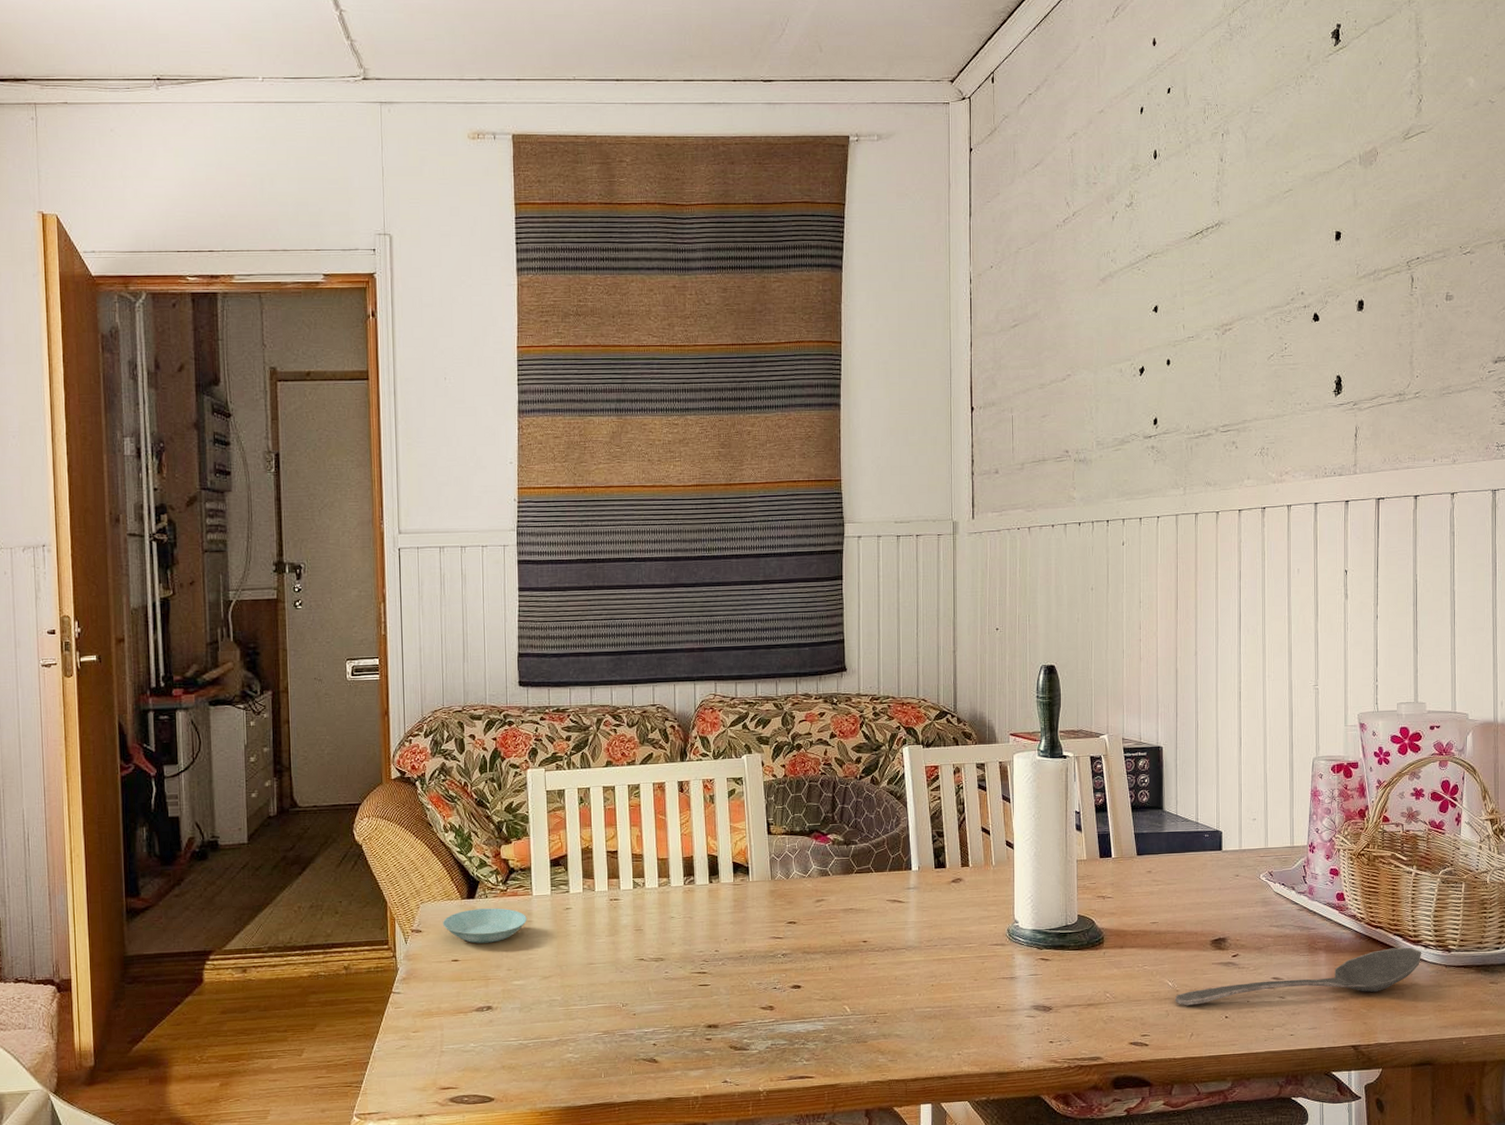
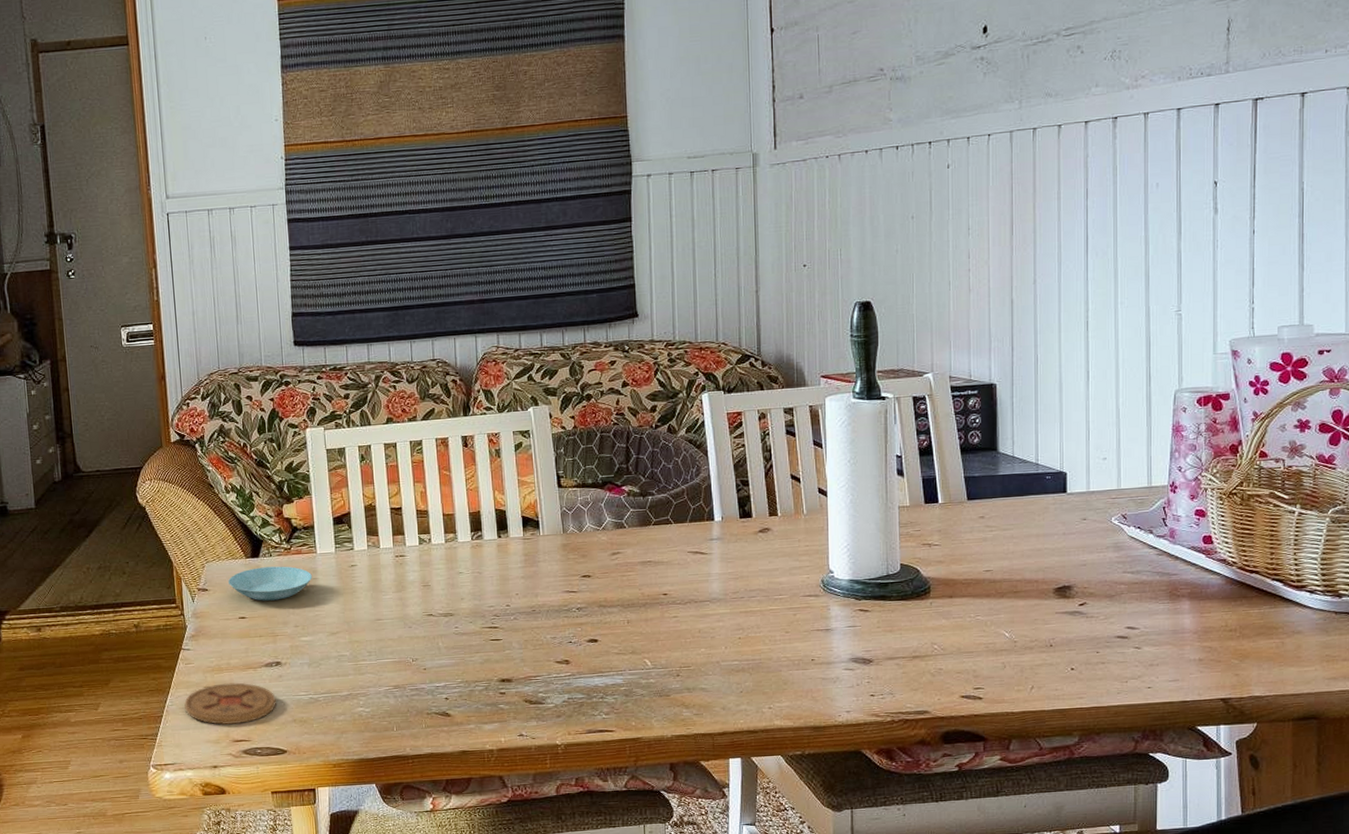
coaster: none [392,1027,487,1072] -> present [184,682,277,726]
stirrer: present [1174,947,1422,1006] -> none [1012,592,1307,658]

